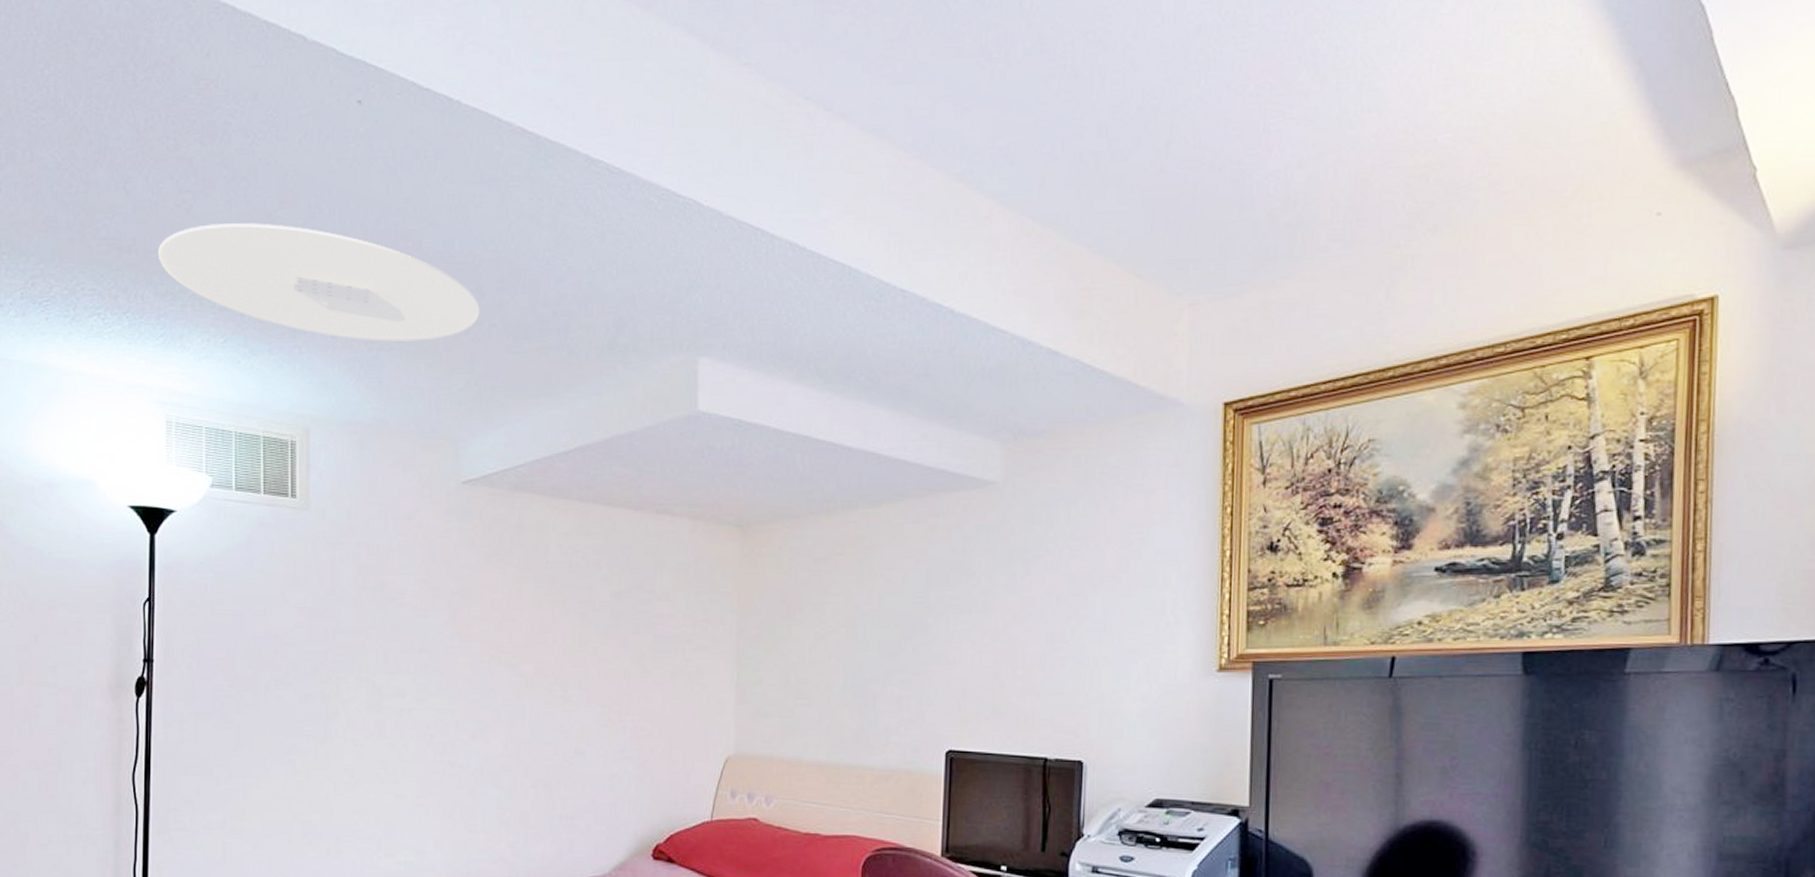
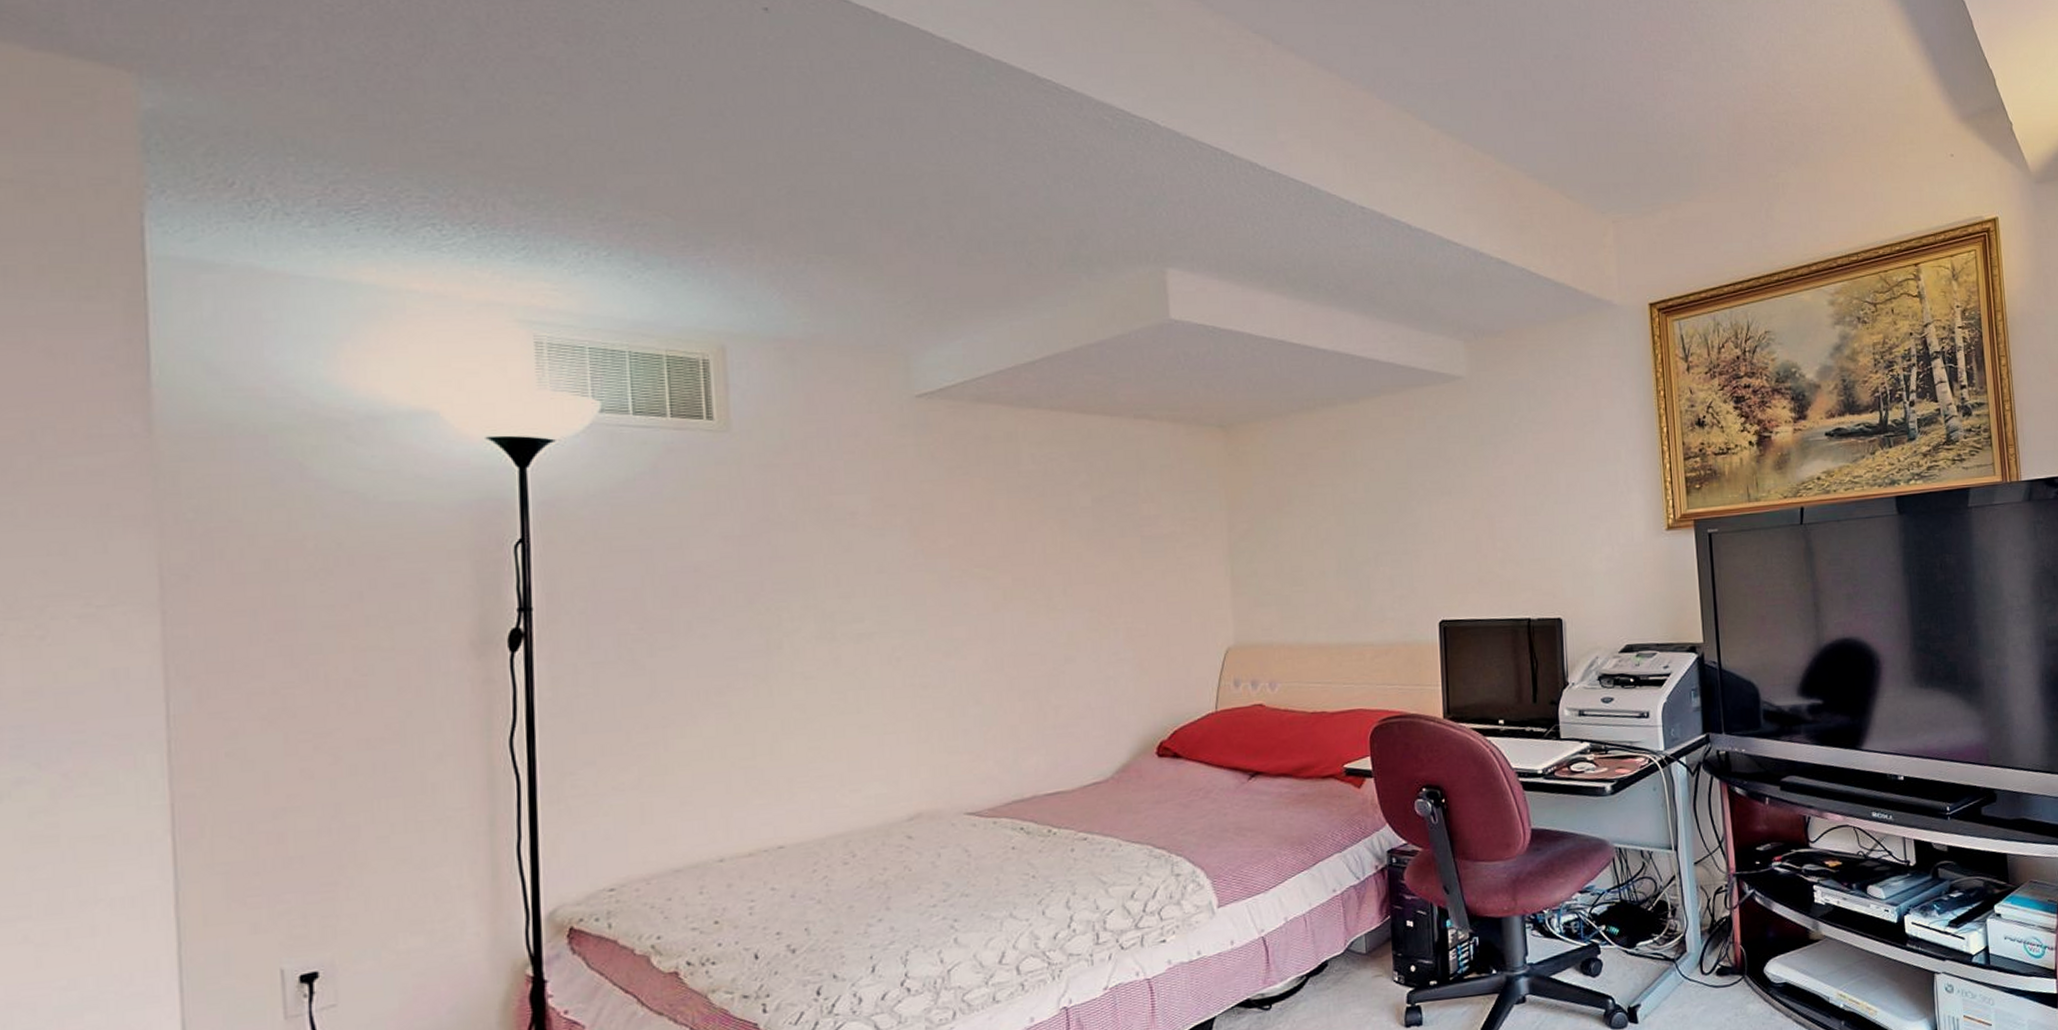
ceiling light: present [159,223,480,342] -> none [513,129,924,255]

